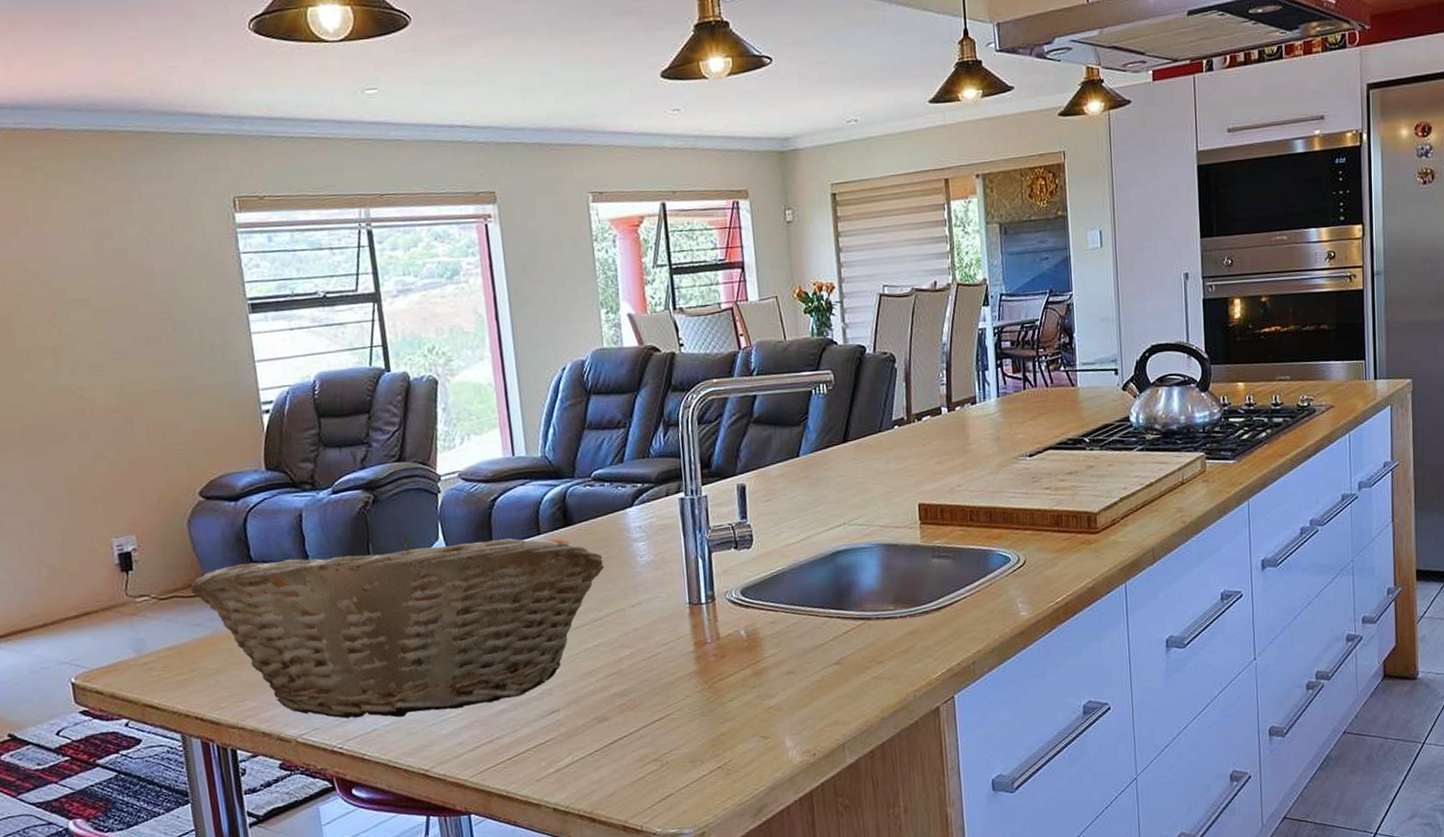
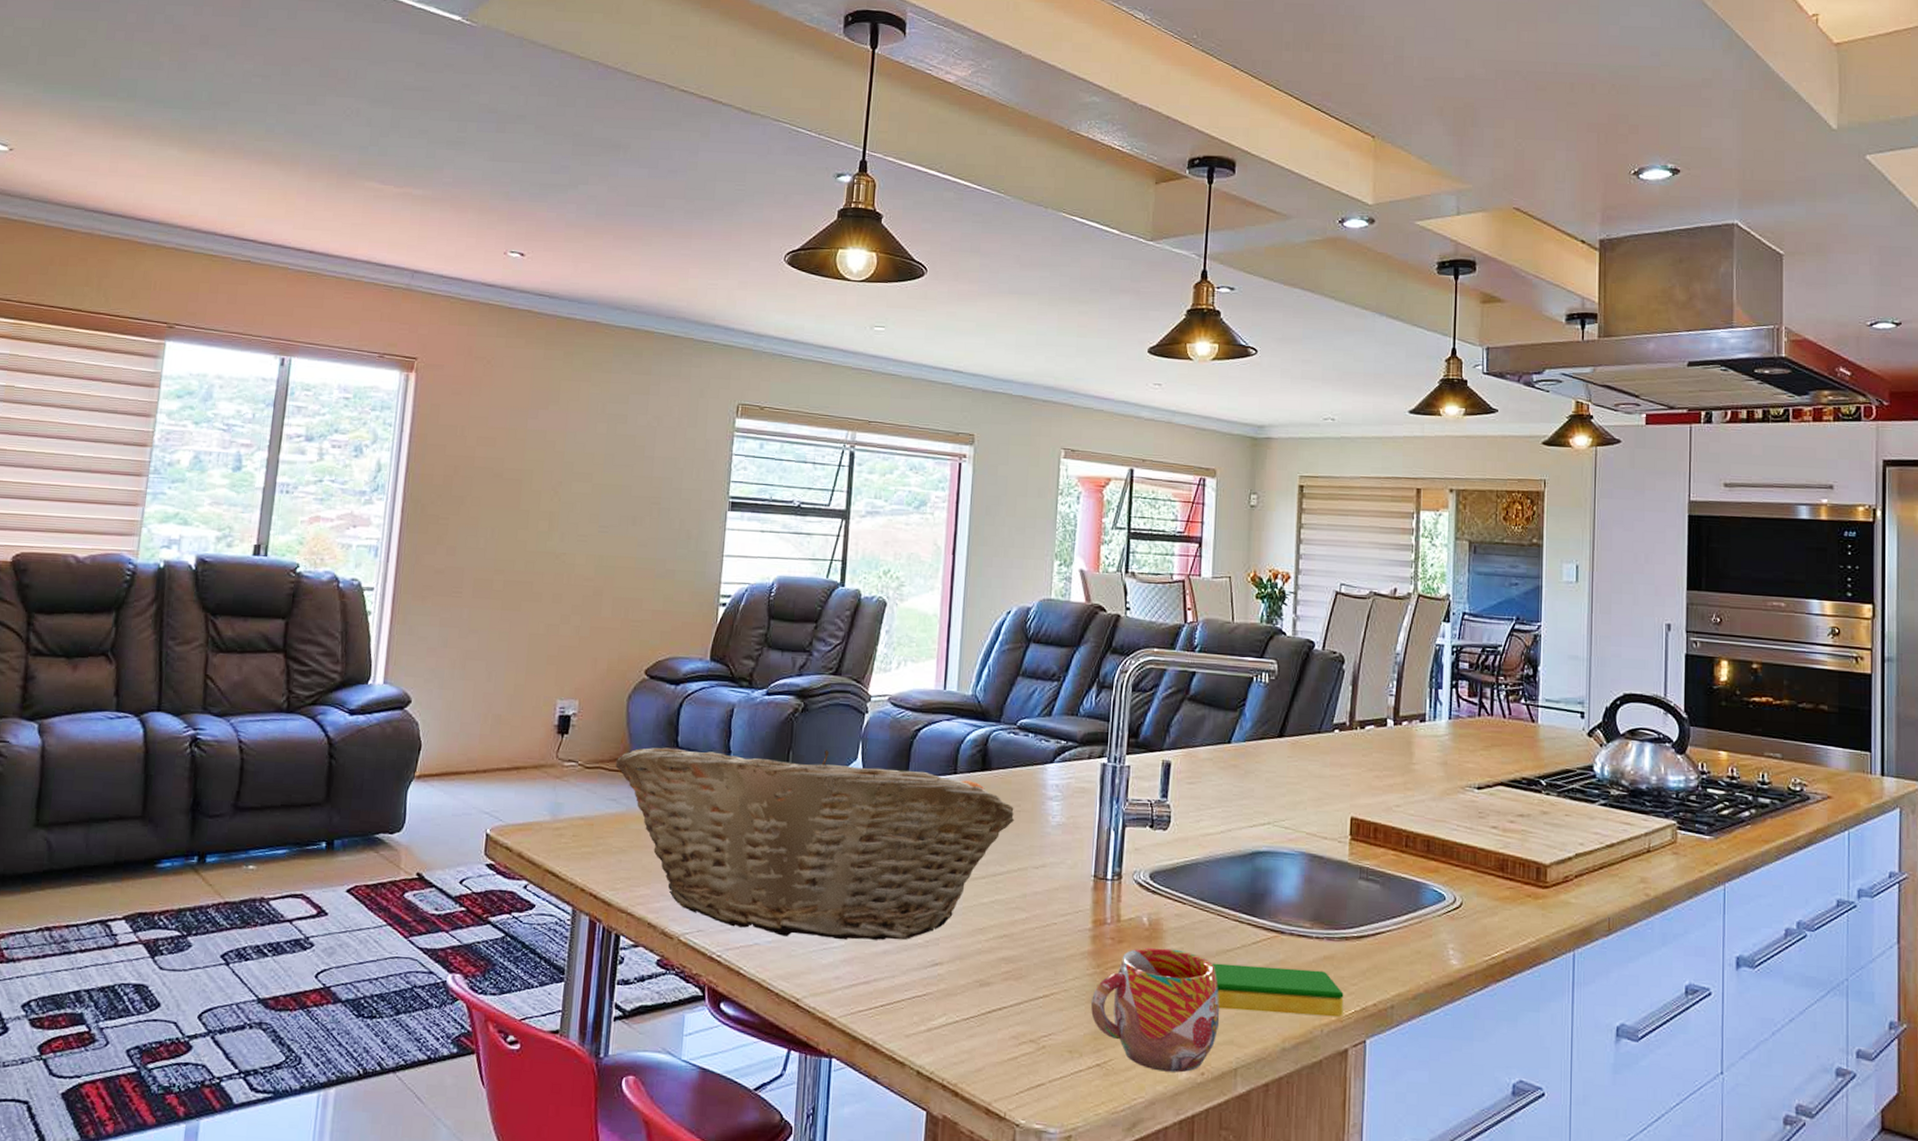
mug: none [704,652,824,761] -> present [1091,947,1220,1073]
dish sponge: none [810,644,932,696] -> present [1212,963,1344,1018]

